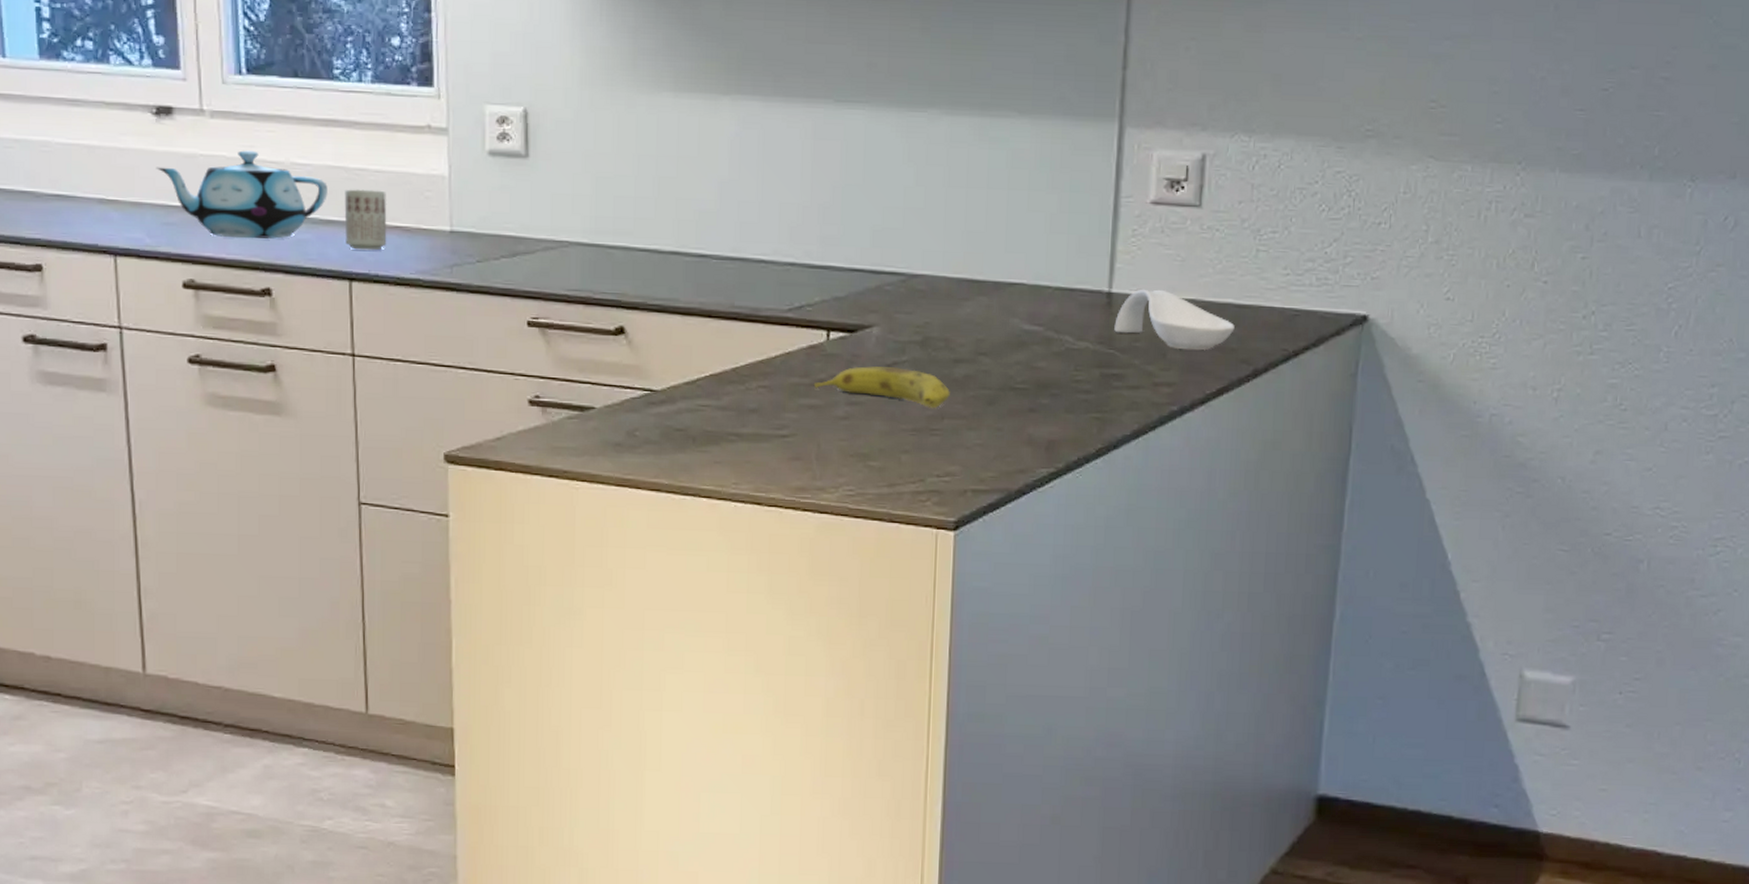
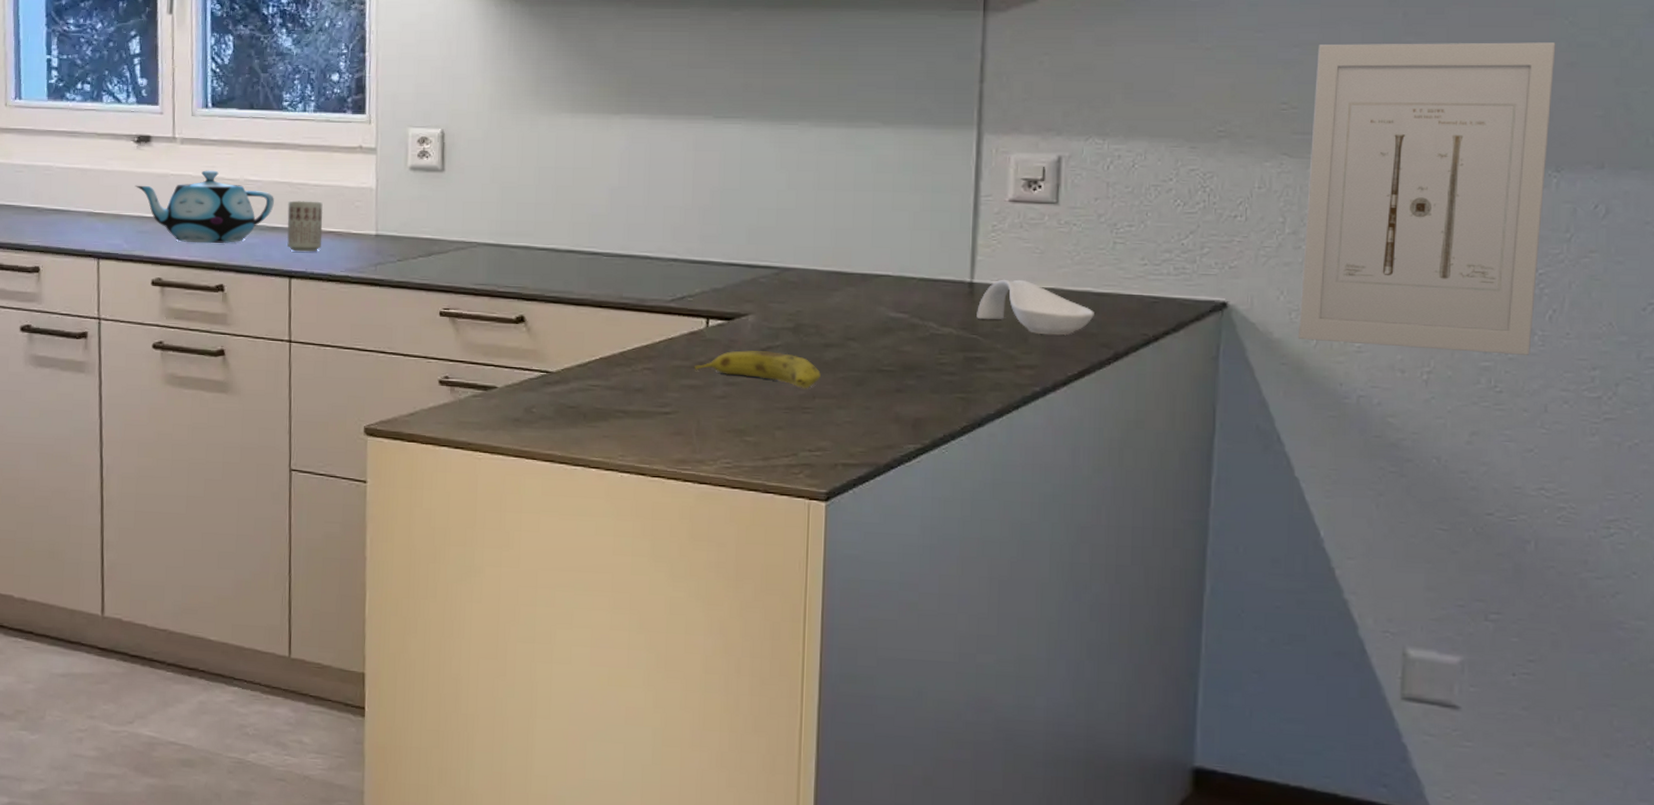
wall art: none [1435,37,1699,372] -> present [1297,42,1556,355]

